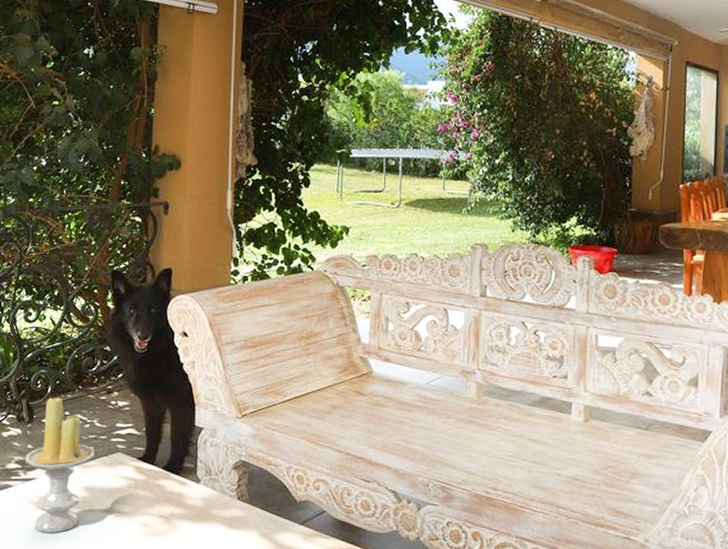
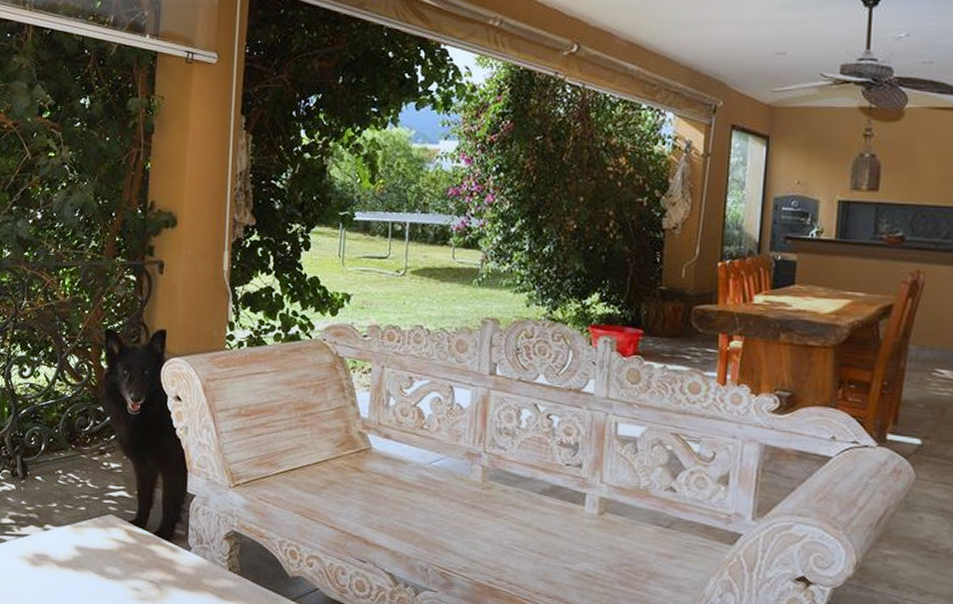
candle: present [25,397,95,534] -> none [18,455,87,591]

